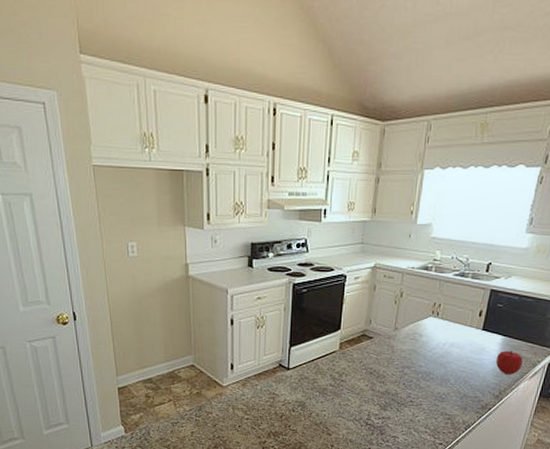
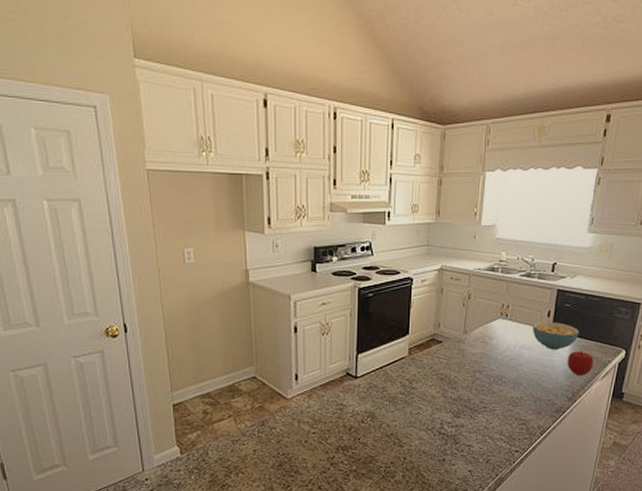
cereal bowl: none [462,320,511,349] -> present [532,321,579,350]

